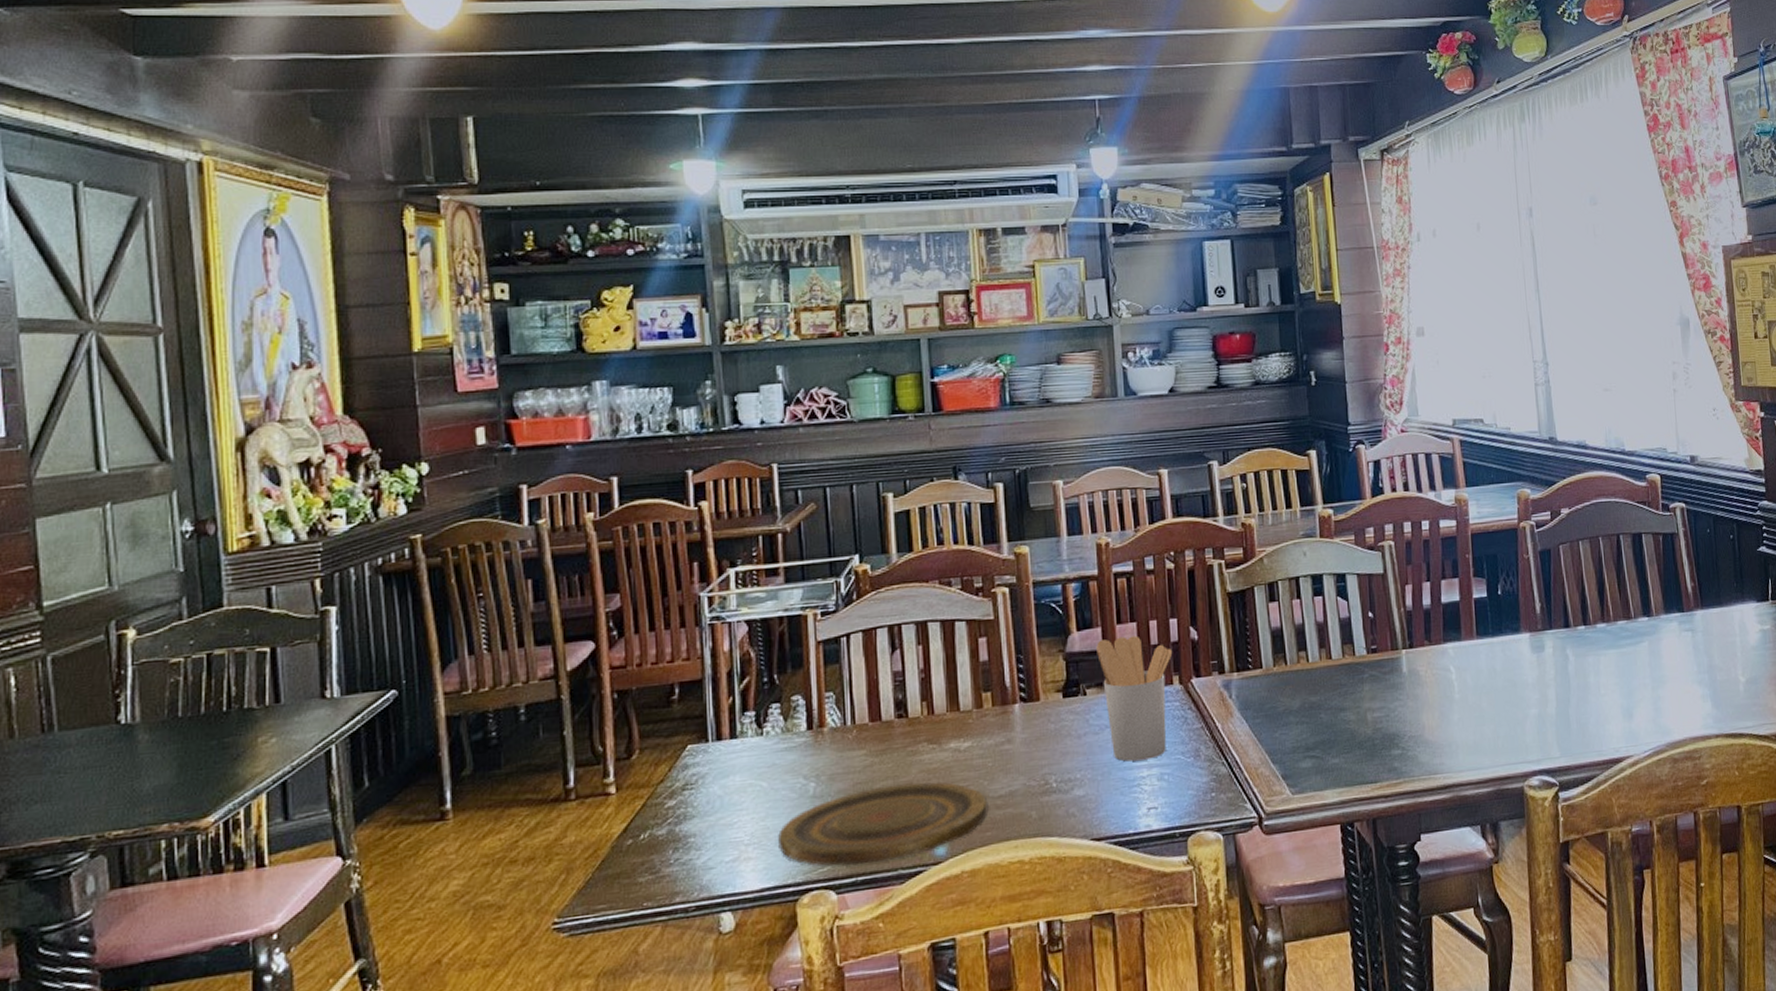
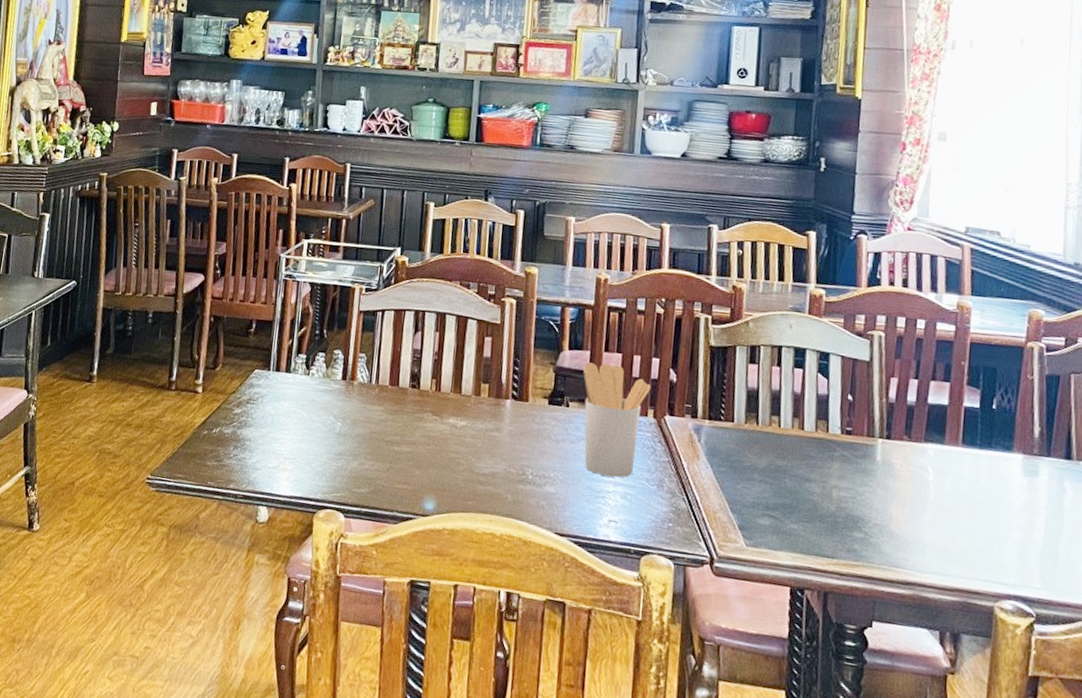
plate: present [778,782,989,866] -> none [308,439,473,503]

